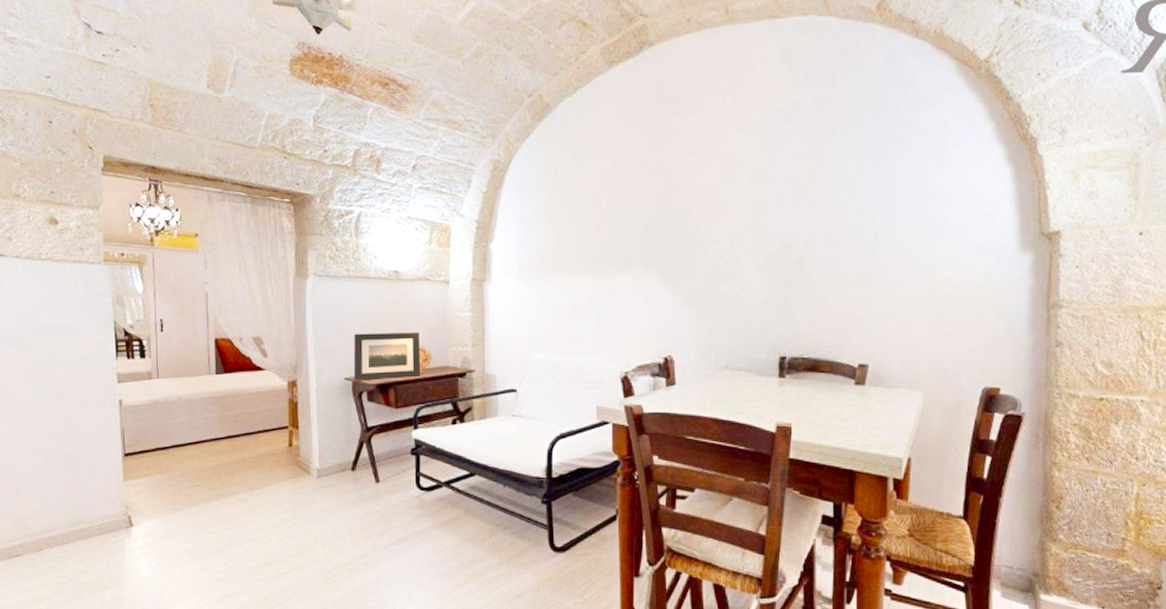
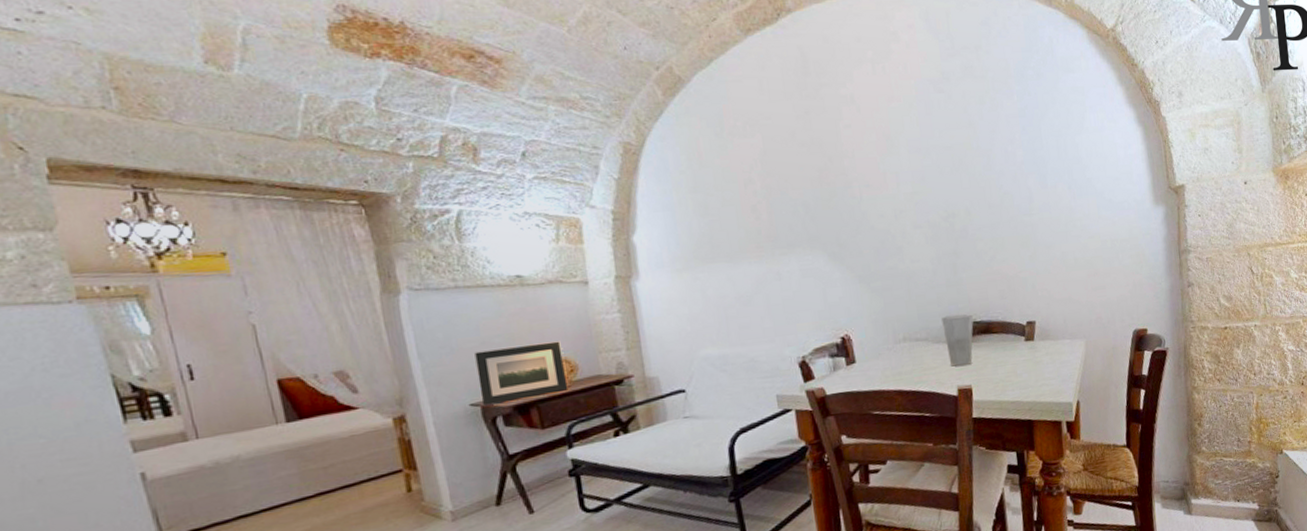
cup: none [767,348,801,403] -> present [941,314,974,367]

